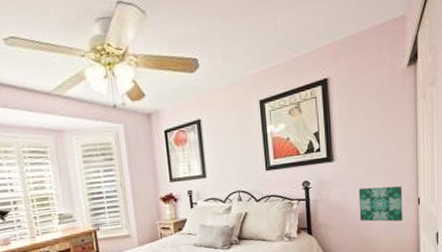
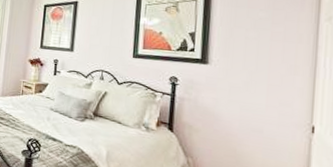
wall art: present [358,185,403,222] -> none [232,98,292,147]

